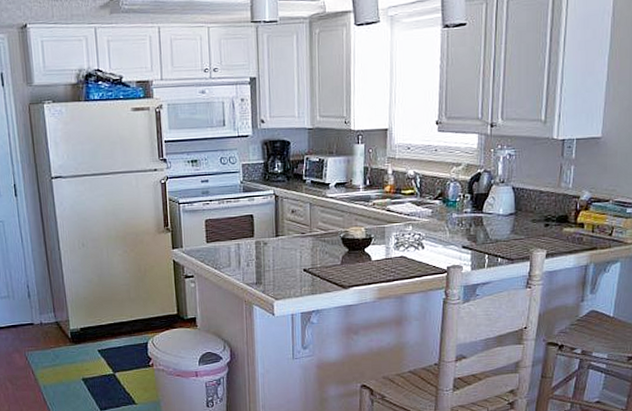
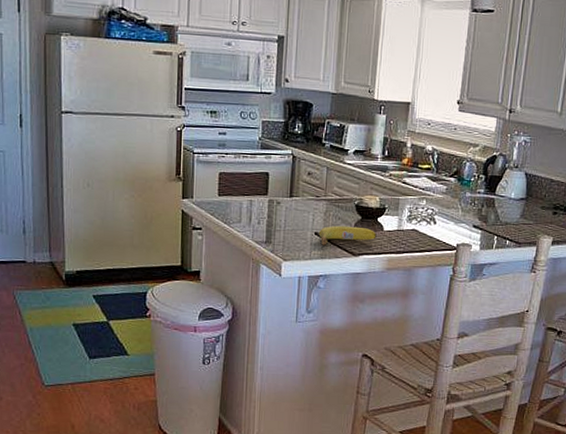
fruit: none [307,259,365,281] -> present [318,225,377,246]

